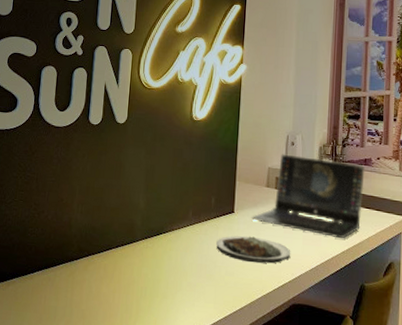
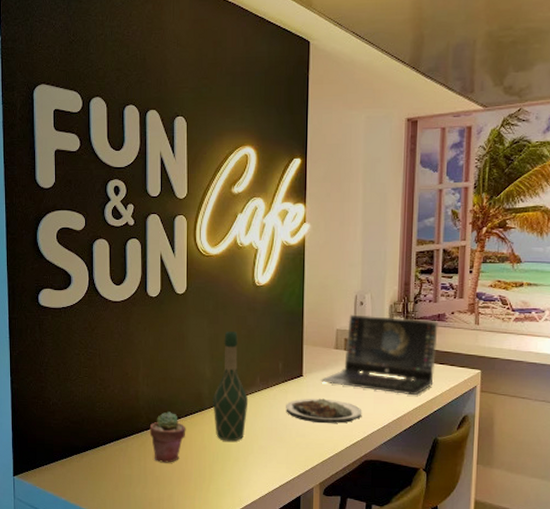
potted succulent: none [79,241,116,296] -> present [149,412,186,463]
wine bottle: none [144,163,180,277] -> present [213,331,249,442]

